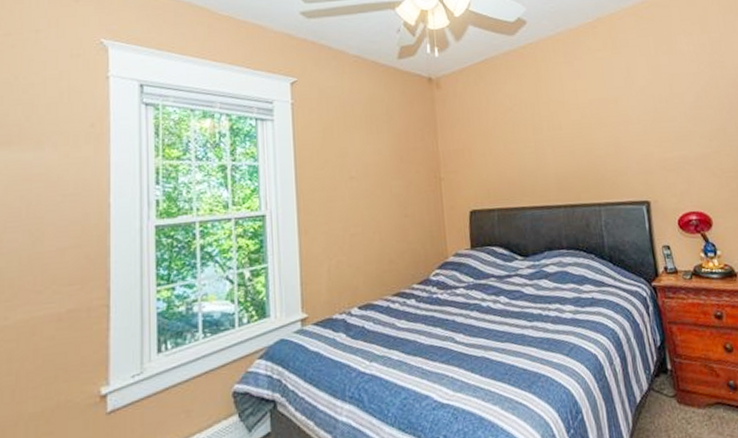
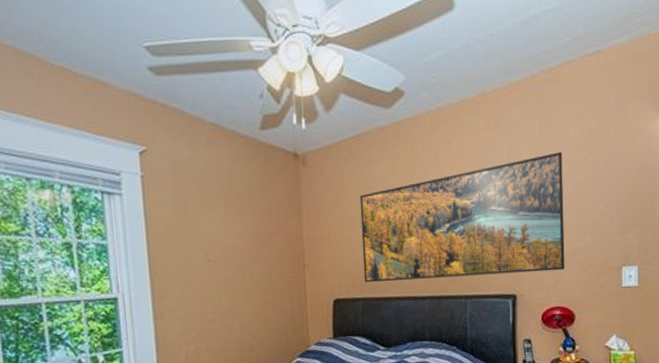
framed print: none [490,66,696,194] -> present [359,152,565,283]

